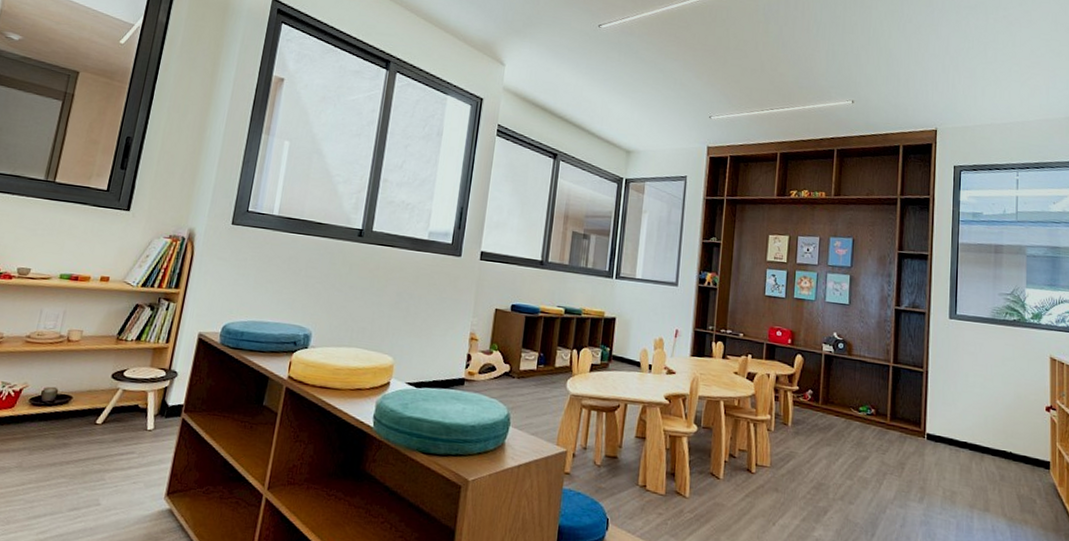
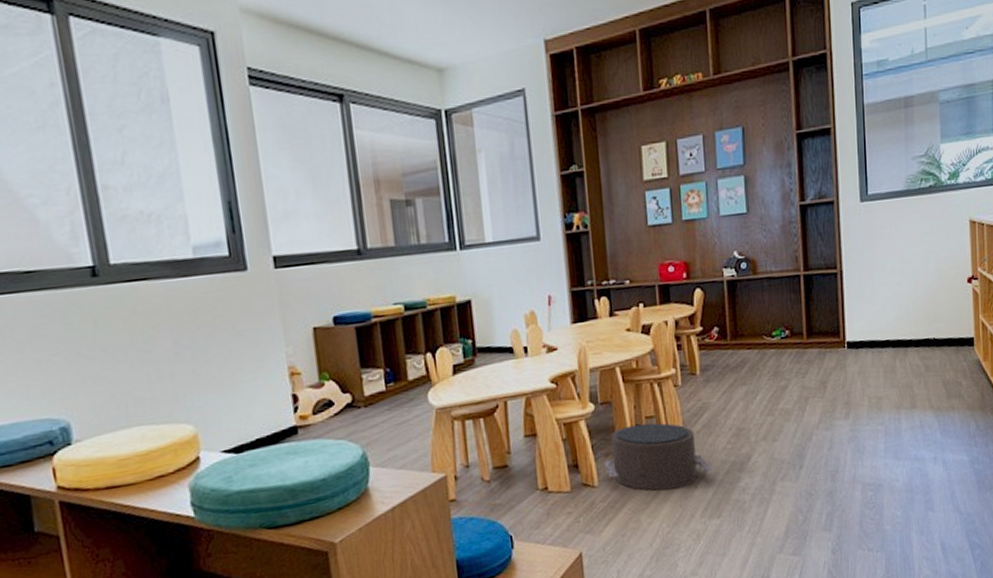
pouf: none [696,452,791,521] -> present [604,422,712,491]

